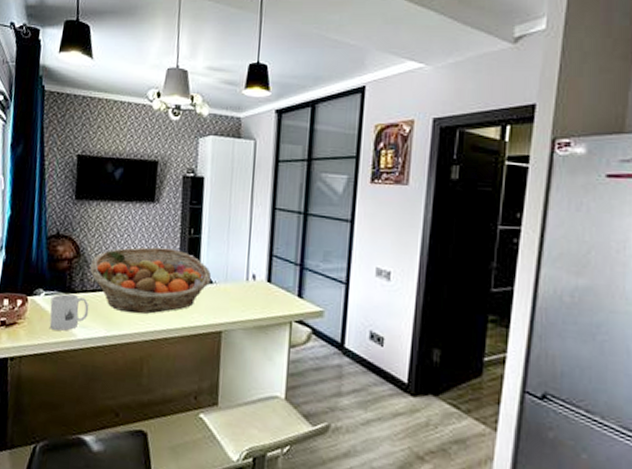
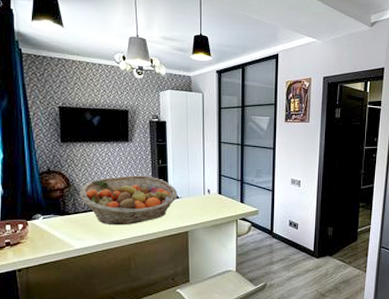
mug: present [49,293,89,331] -> none [49,215,83,244]

